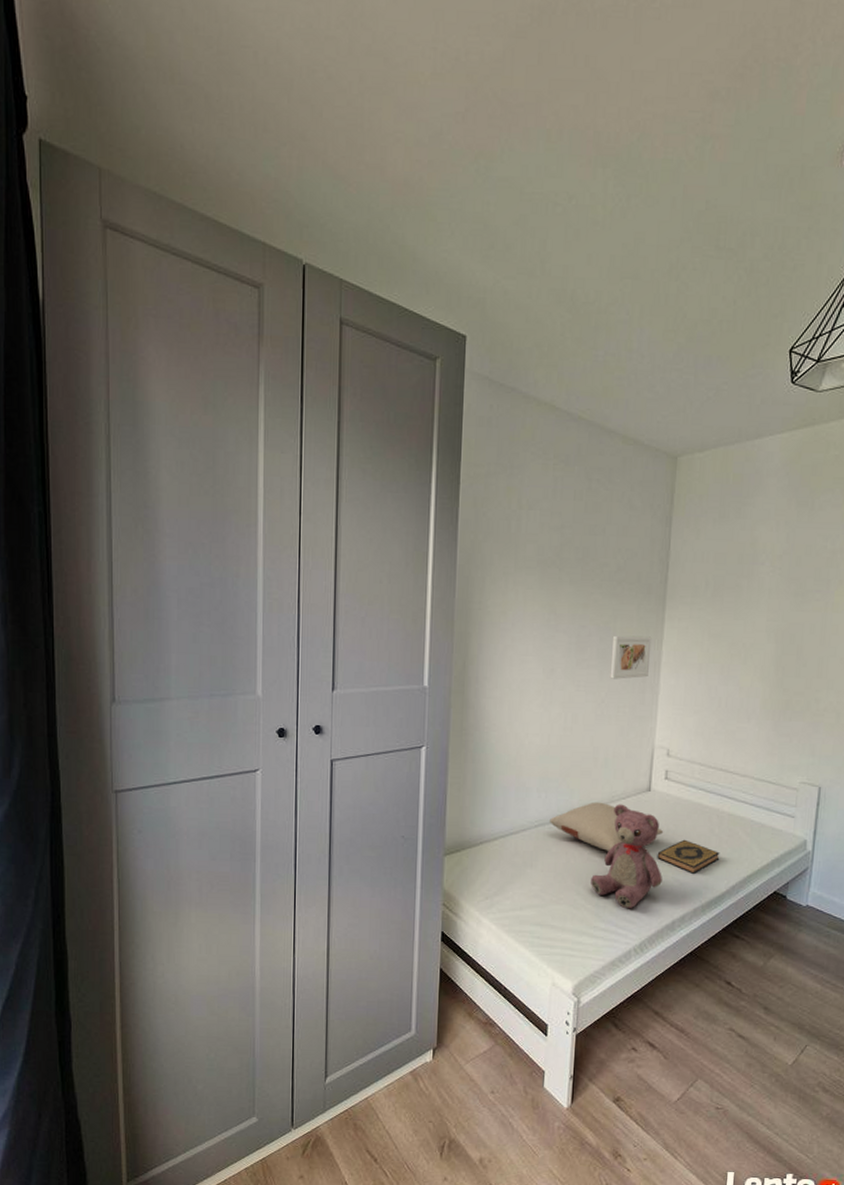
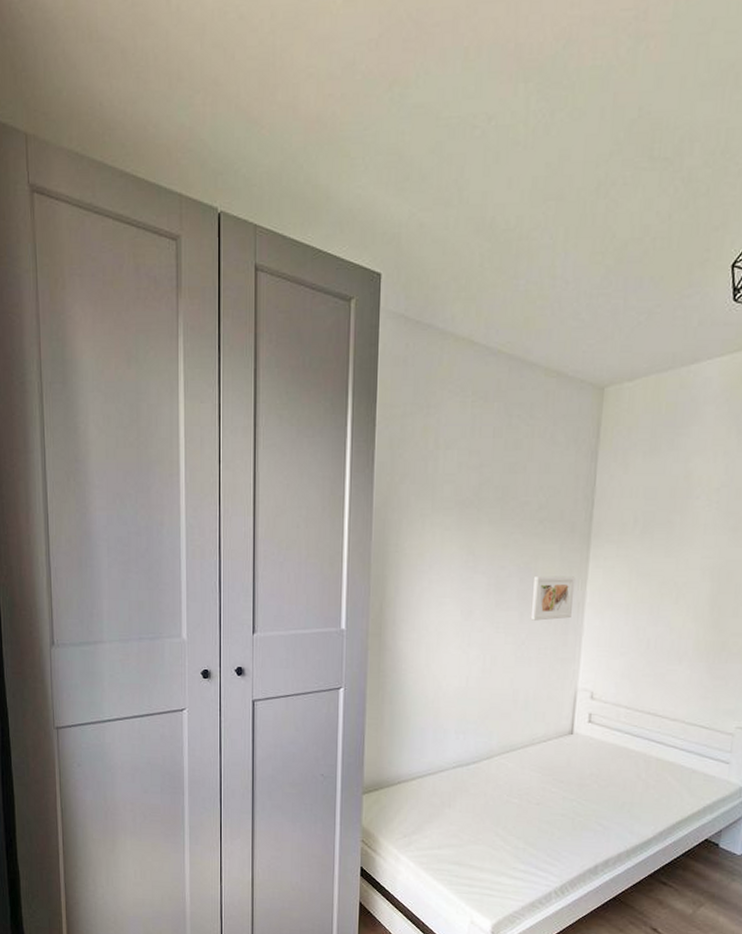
pillow: present [550,801,664,851] -> none [468,744,587,794]
teddy bear: present [591,804,662,909] -> none [510,746,585,852]
hardback book: present [657,839,720,874] -> none [579,783,647,819]

